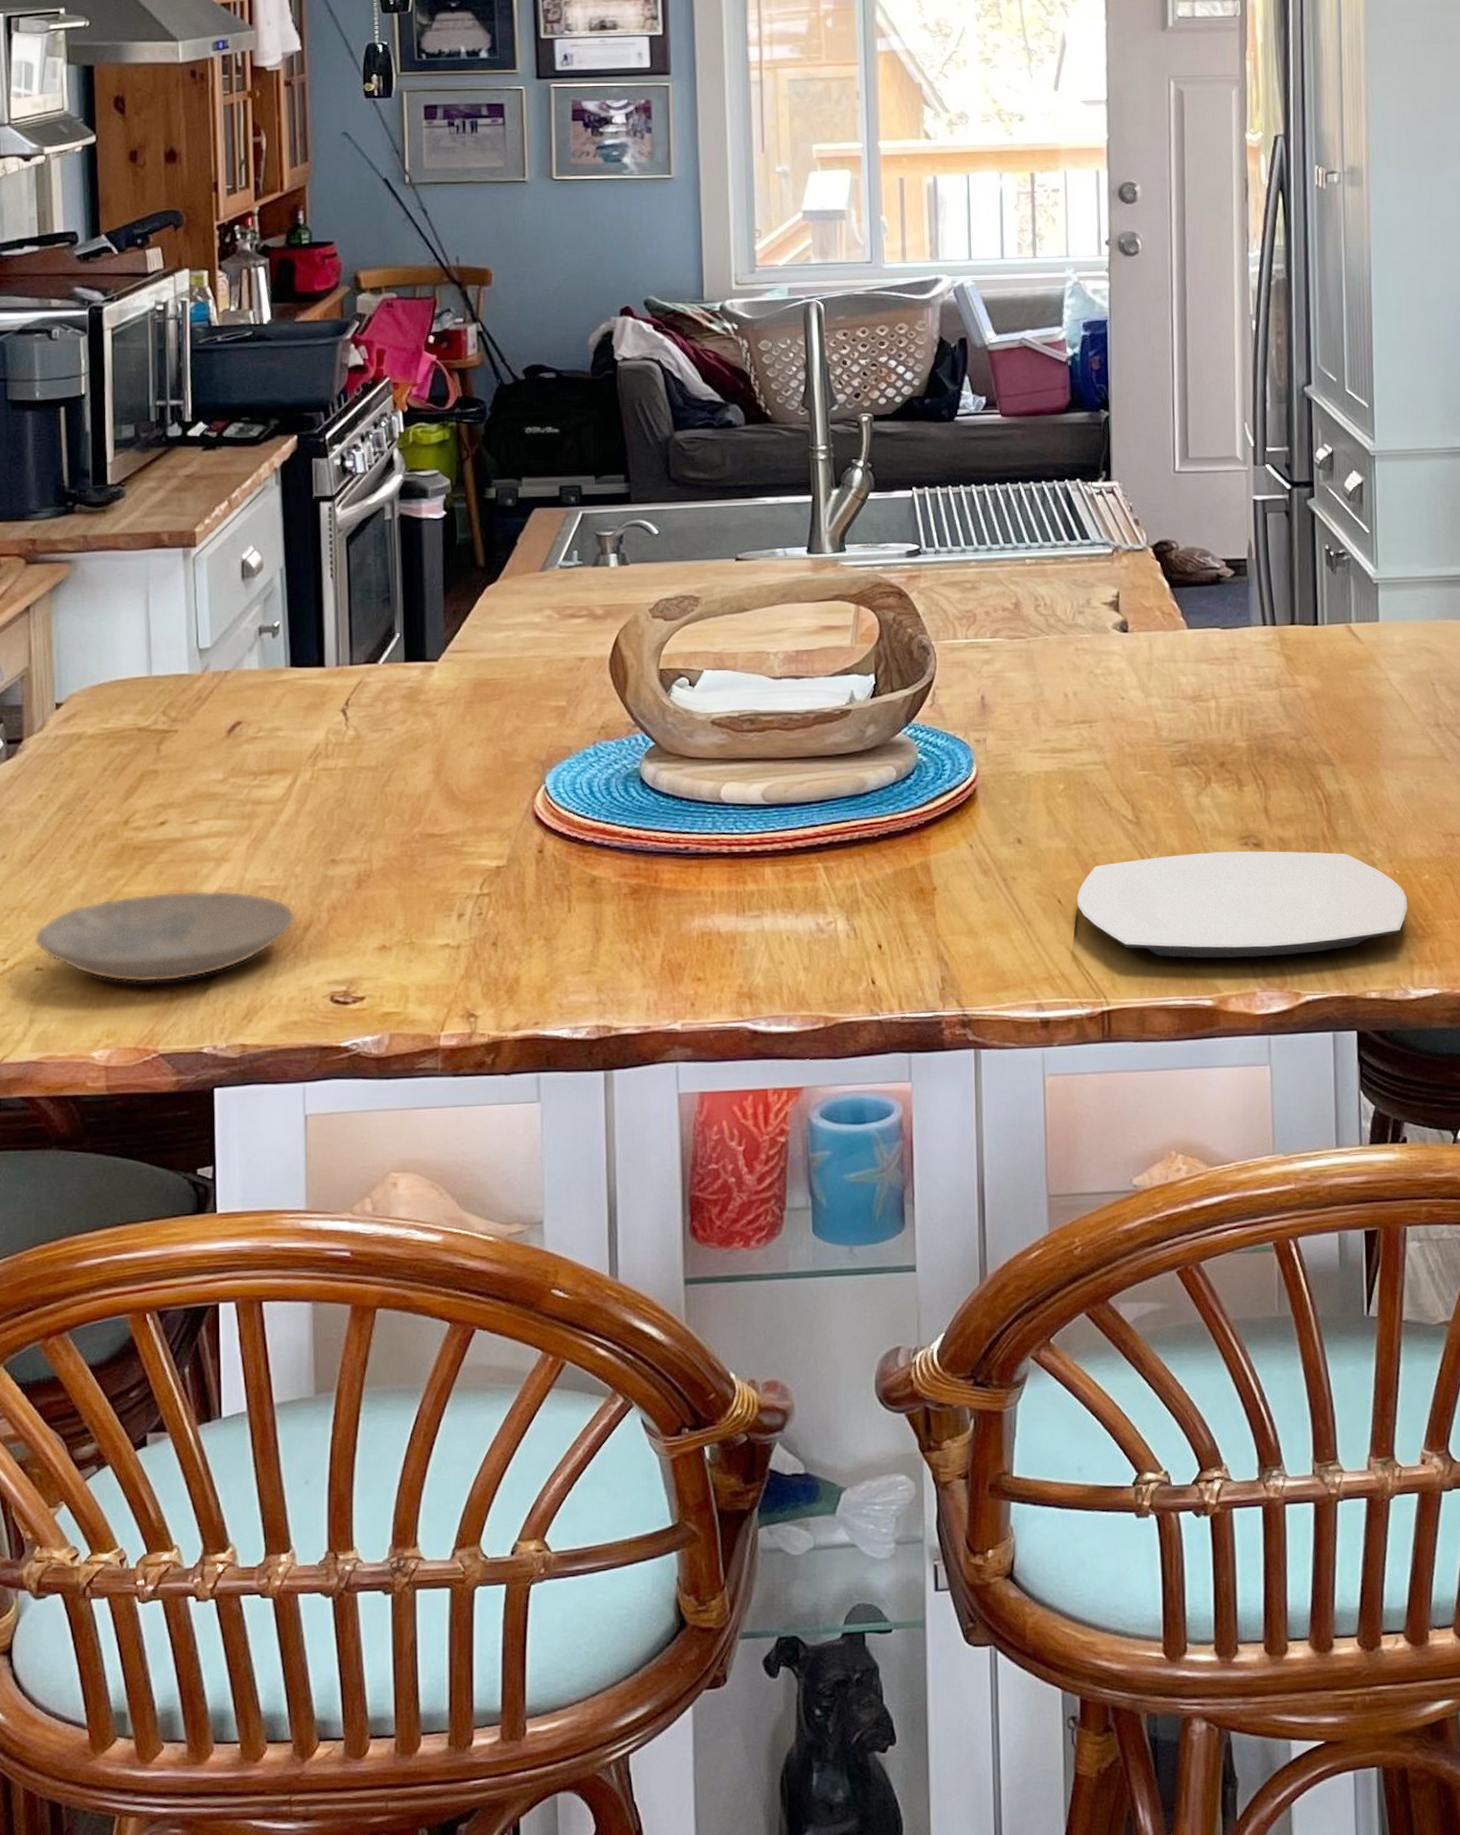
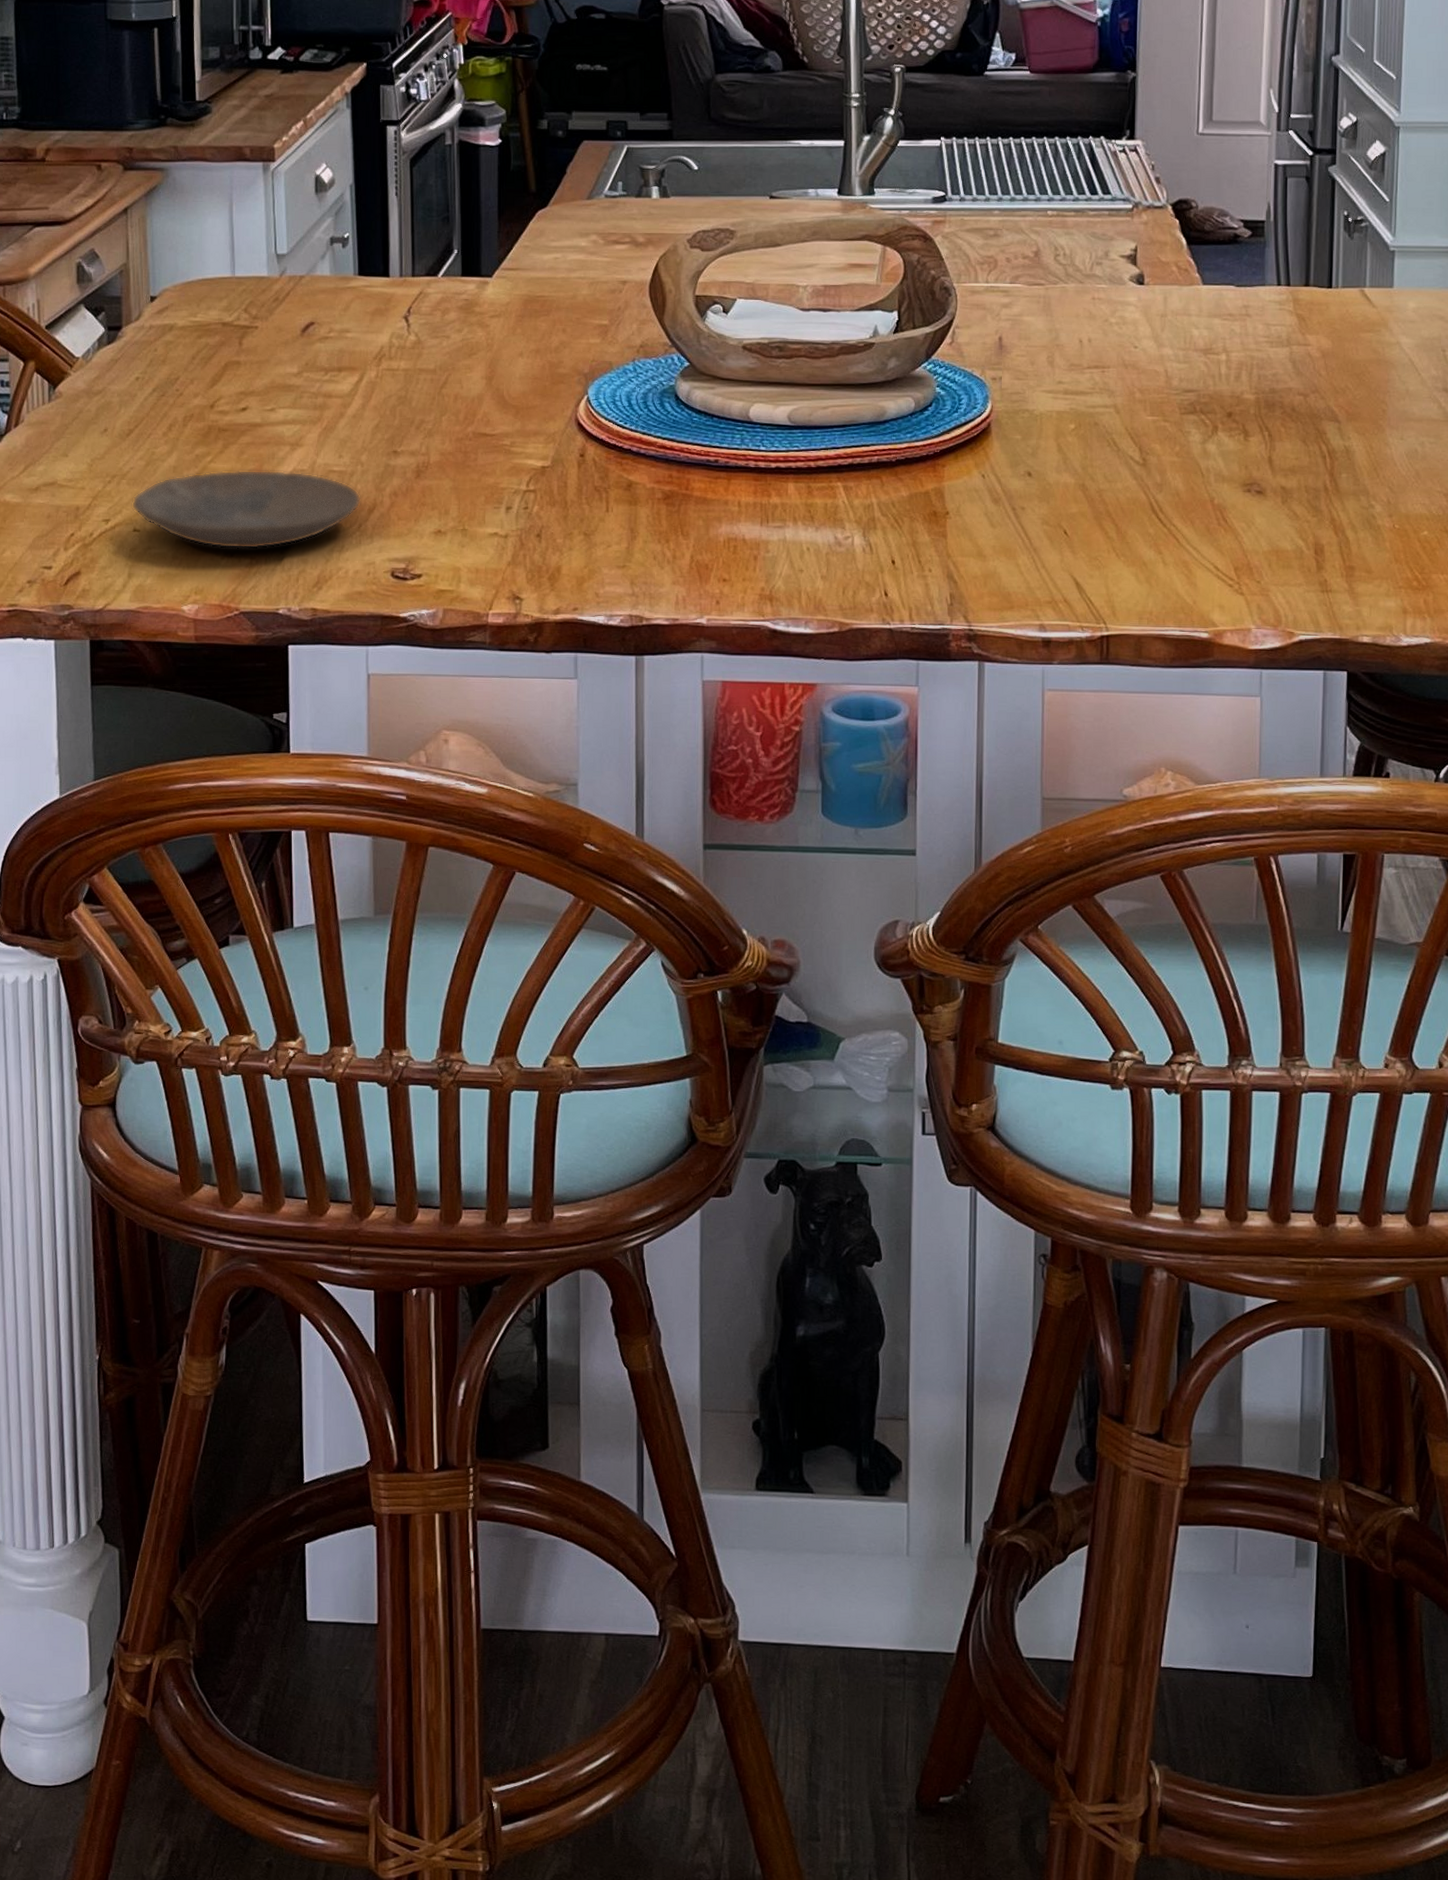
plate: present [1076,851,1407,958] -> none [1082,496,1404,597]

